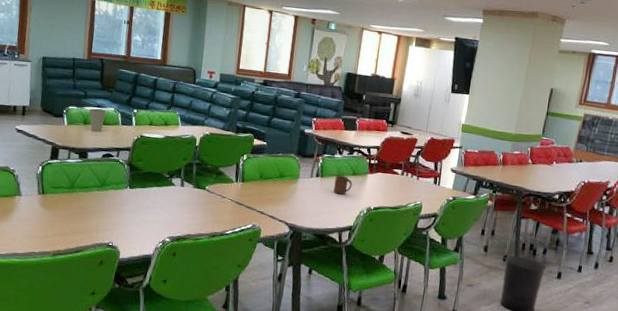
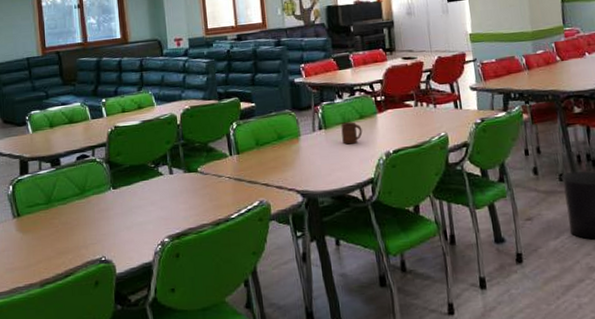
cup: present [89,108,106,133] -> none [53,106,72,134]

